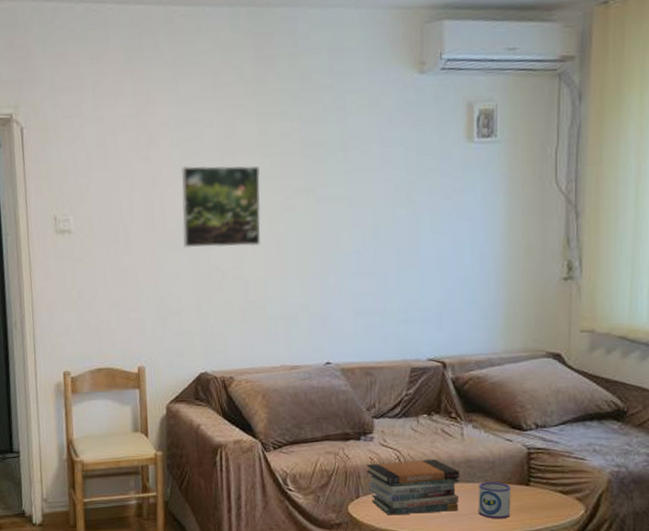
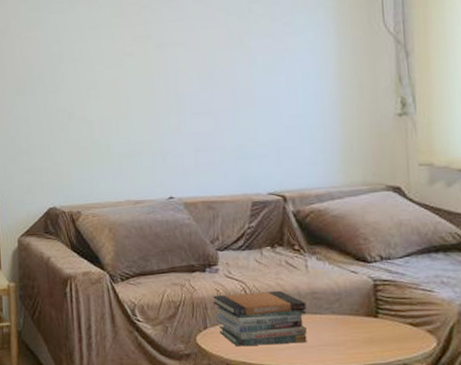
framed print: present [181,165,261,248] -> none [27,16,103,92]
mug: present [478,481,511,519] -> none [326,313,361,351]

